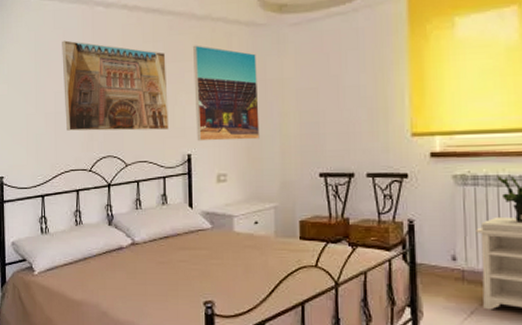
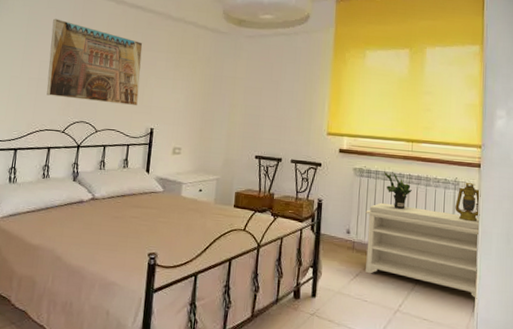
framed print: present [193,45,260,142] -> none [160,40,217,123]

